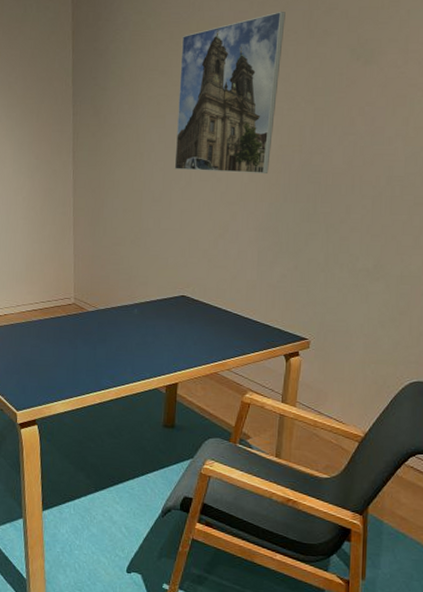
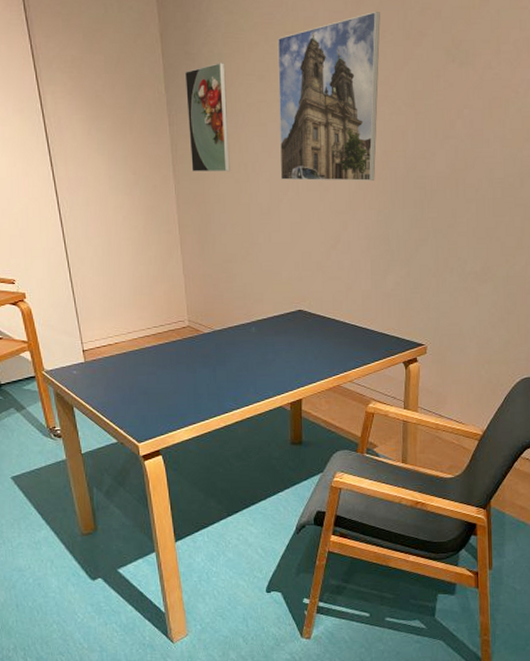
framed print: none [90,58,130,160] -> present [184,63,230,172]

